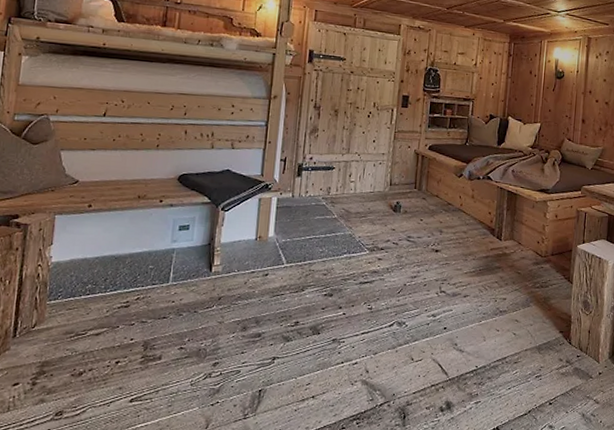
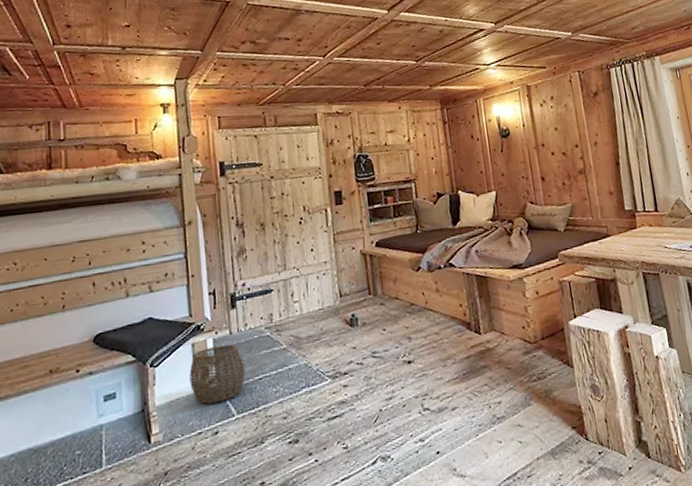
woven basket: none [251,204,300,251] -> present [189,344,246,404]

